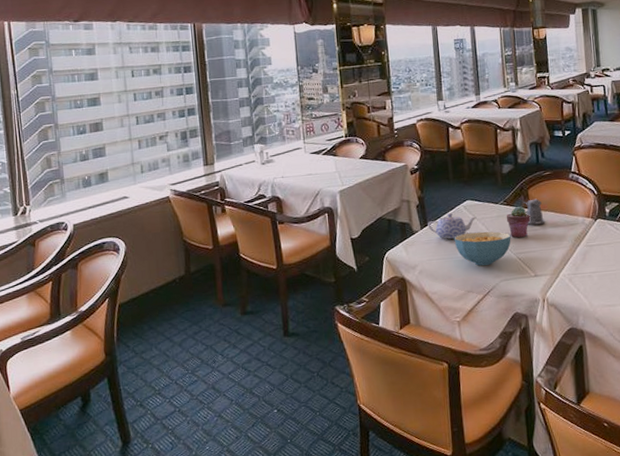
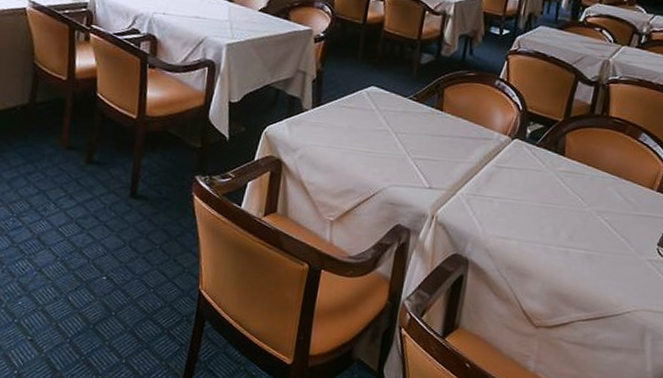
teapot: present [428,213,477,239] -> none [321,96,379,127]
cereal bowl: present [454,231,511,266] -> none [346,123,413,166]
potted succulent: present [506,206,531,238] -> none [411,104,440,142]
pepper shaker: present [522,198,546,225] -> none [435,100,457,131]

